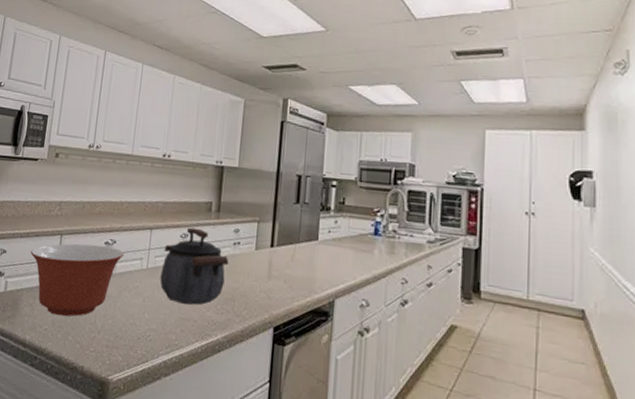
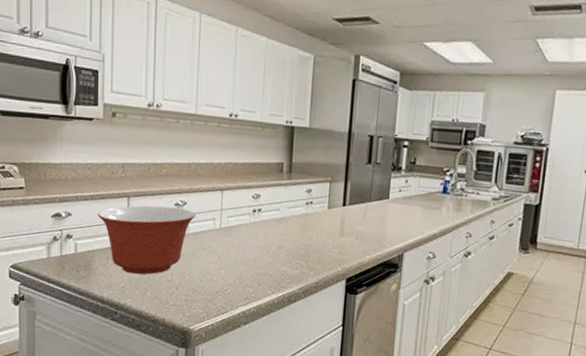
kettle: present [160,227,229,305] -> none [234,188,302,262]

